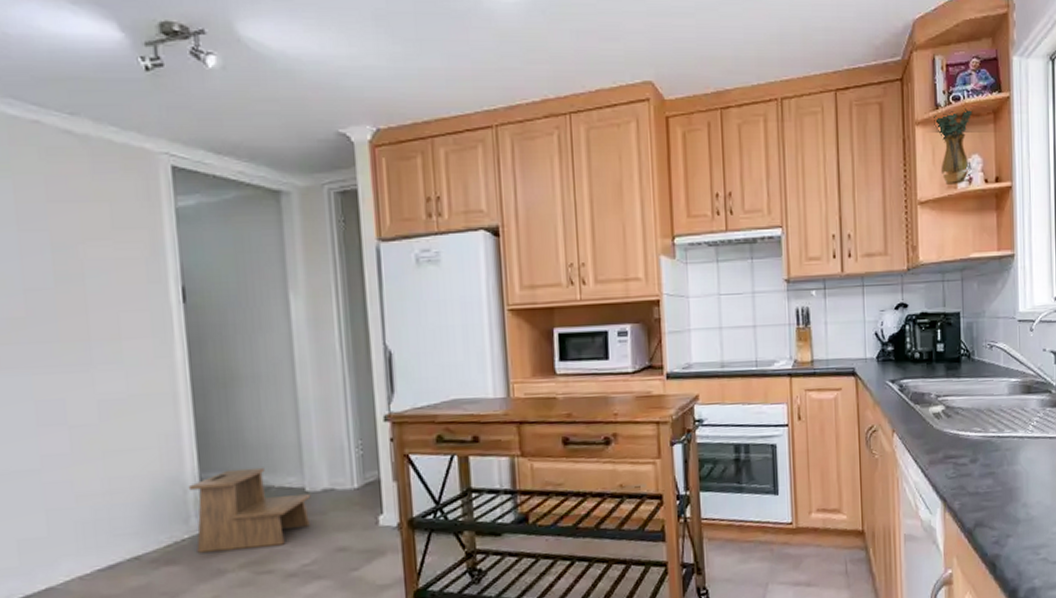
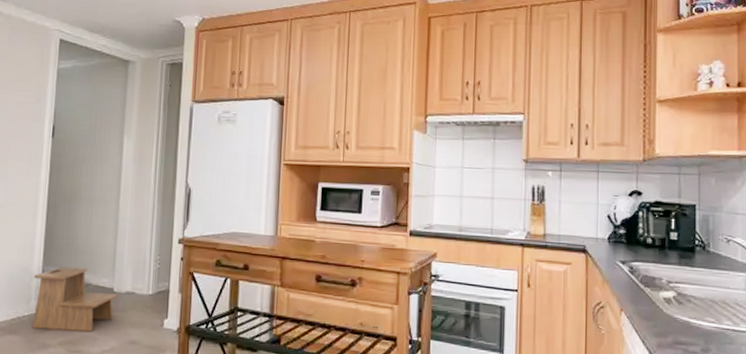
vase: present [934,108,972,185] -> none [676,19,715,87]

